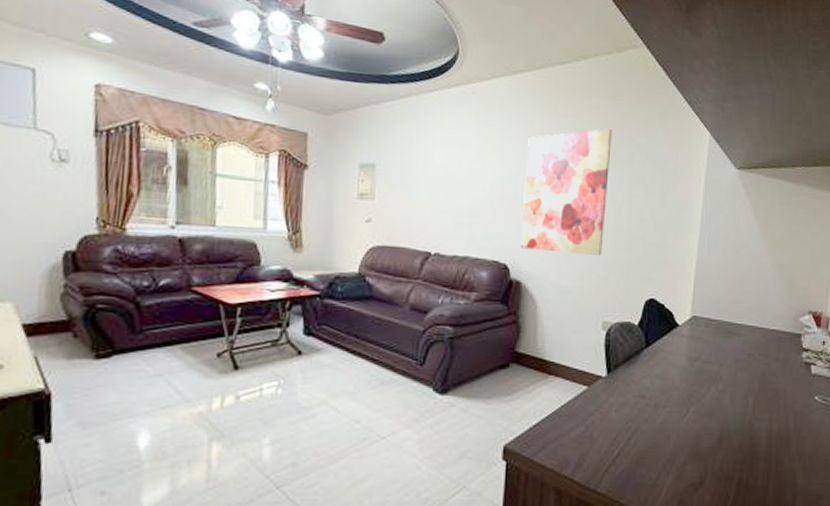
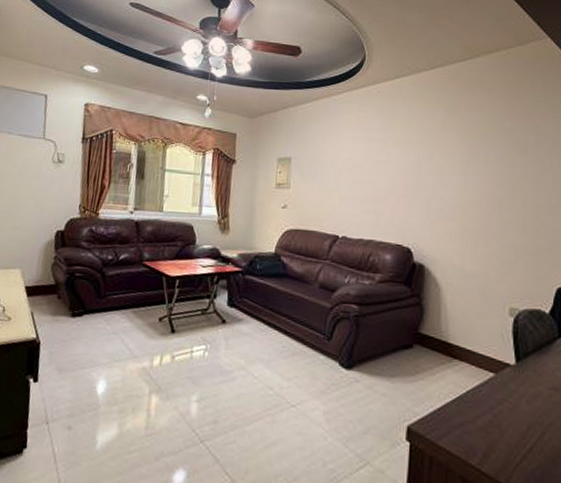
wall art: present [520,128,612,255] -> none [423,117,516,241]

